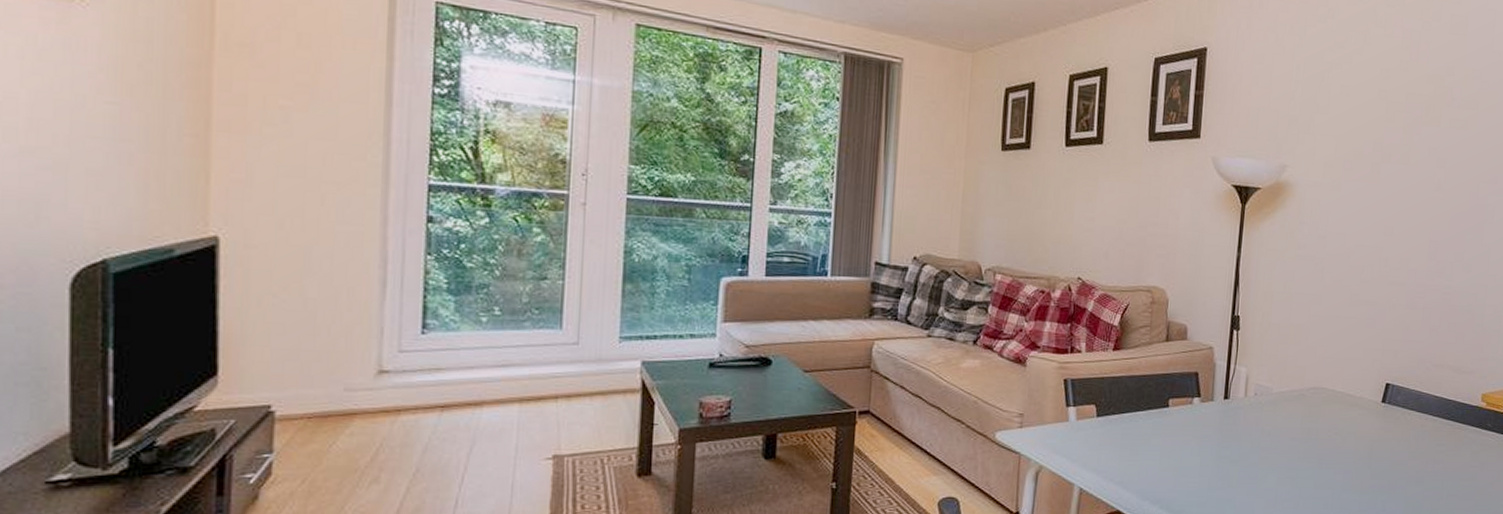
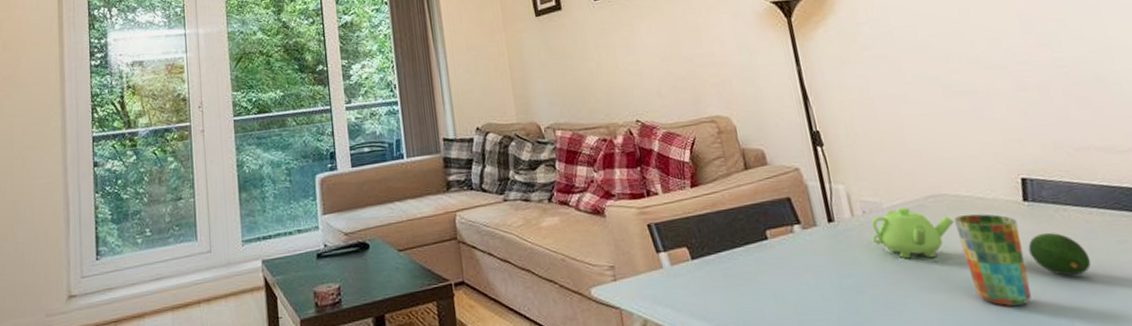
teapot: none [1255,394,1324,441] -> present [871,207,954,259]
cup: none [1322,408,1371,487] -> present [953,214,1032,307]
fruit: none [1372,430,1414,468] -> present [1028,232,1091,276]

